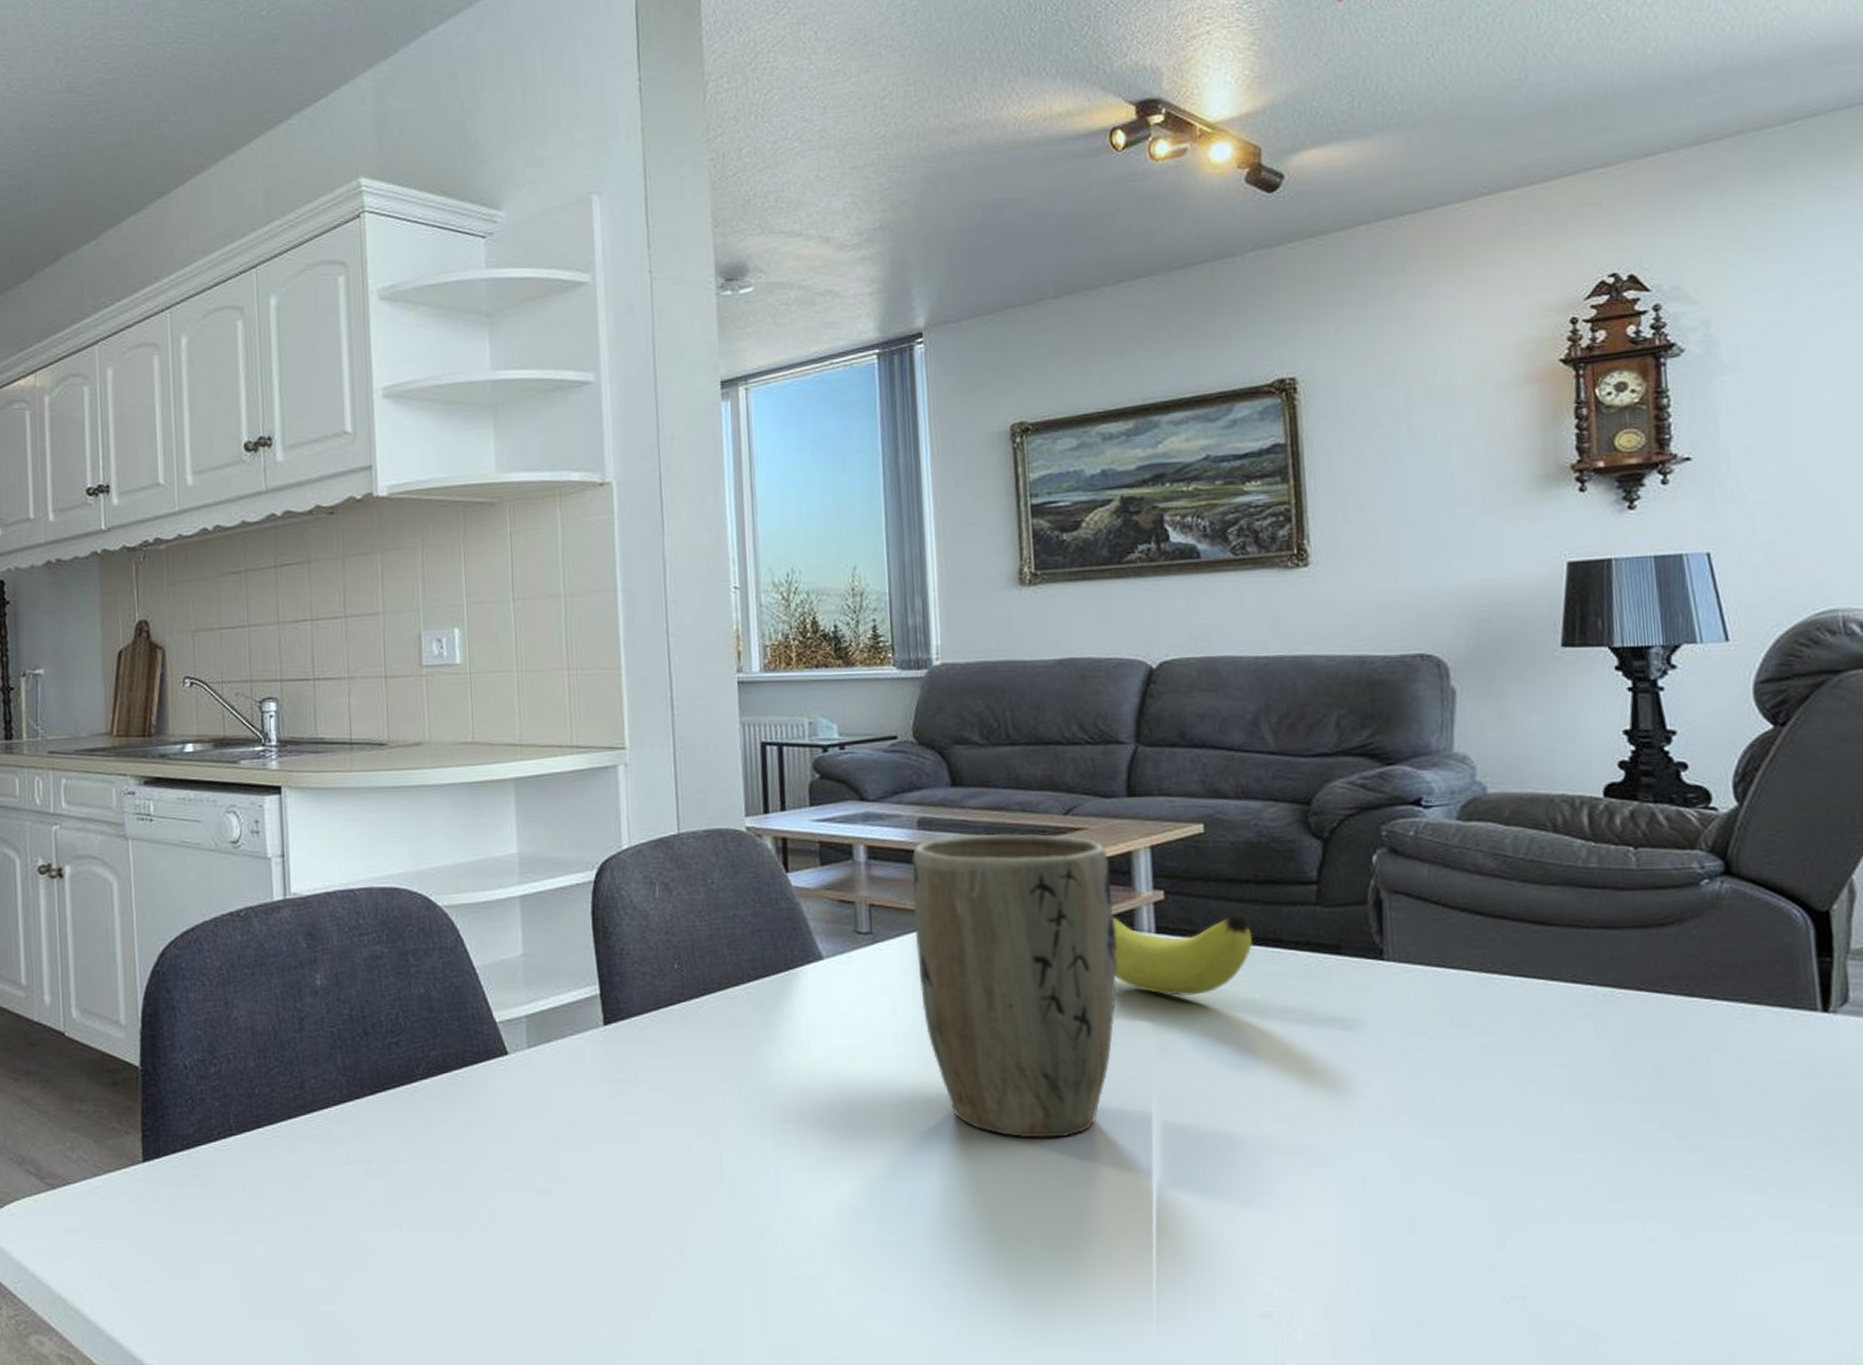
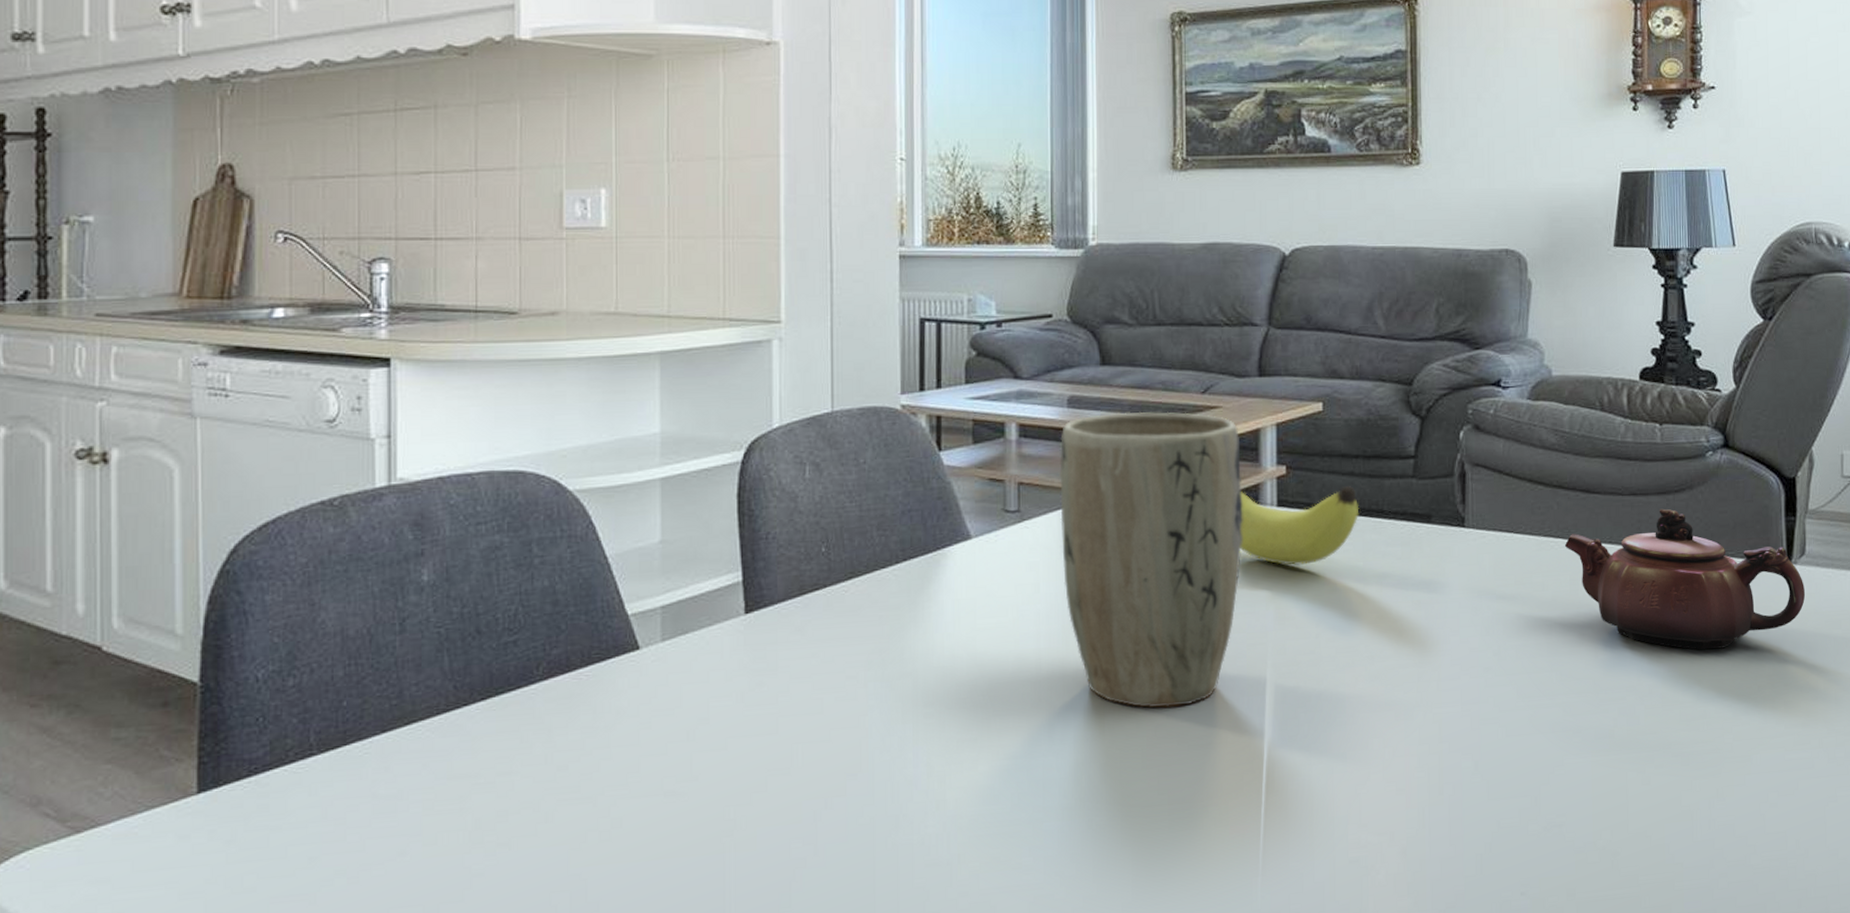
teapot: none [1514,944,1852,1109] -> present [1565,508,1806,650]

